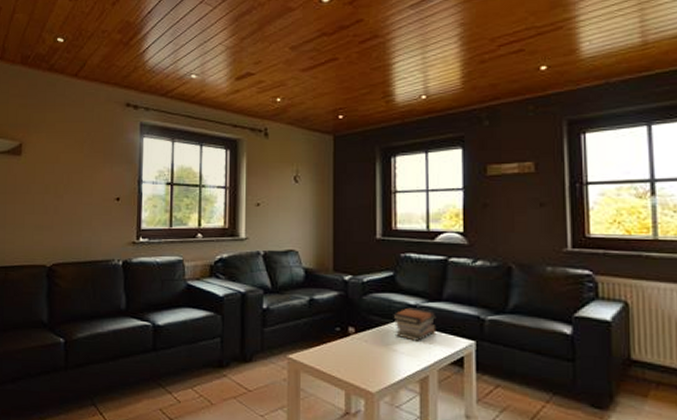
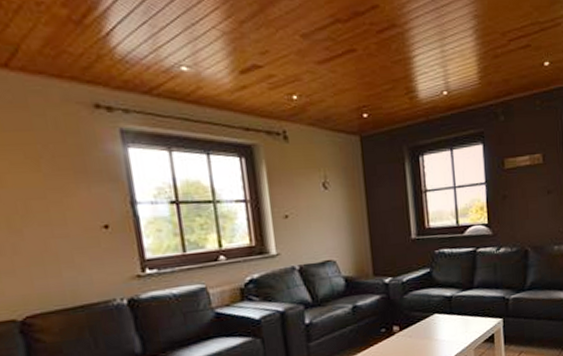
book stack: present [393,307,436,341] -> none [432,298,471,329]

